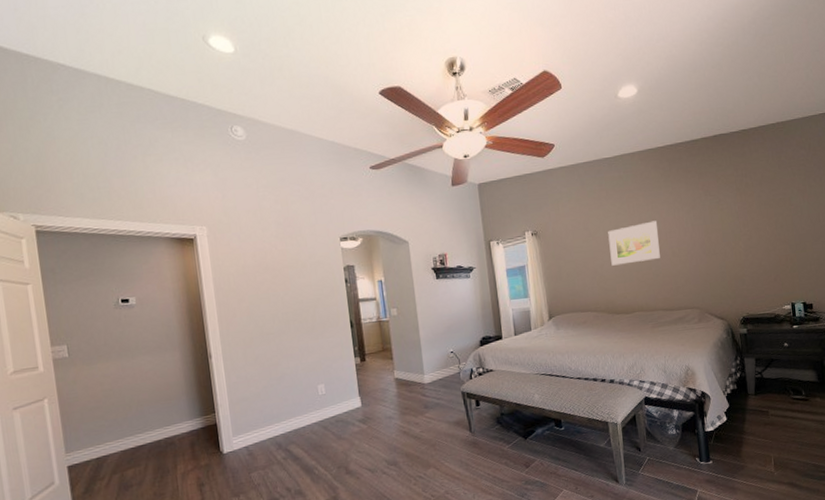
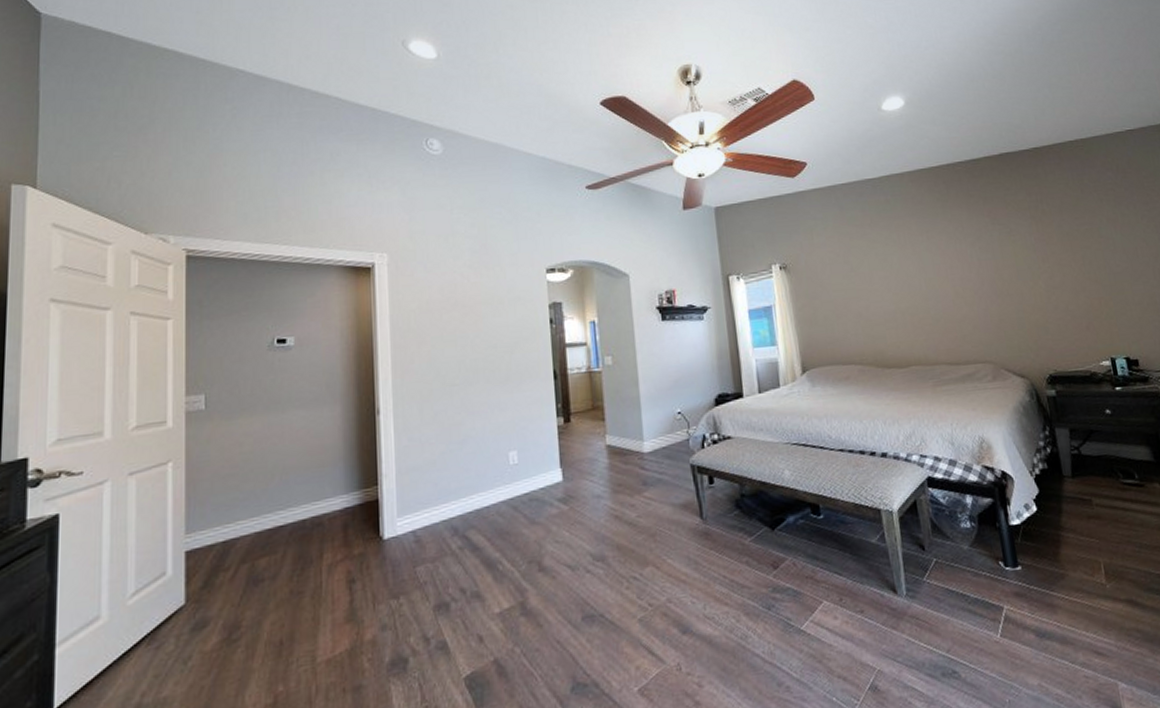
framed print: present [608,220,660,266] -> none [874,253,940,308]

